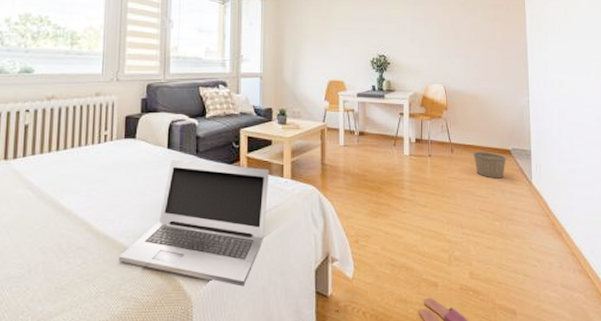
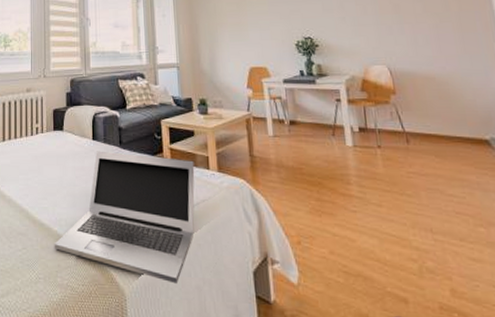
basket: present [473,152,506,179] -> none [436,142,485,175]

